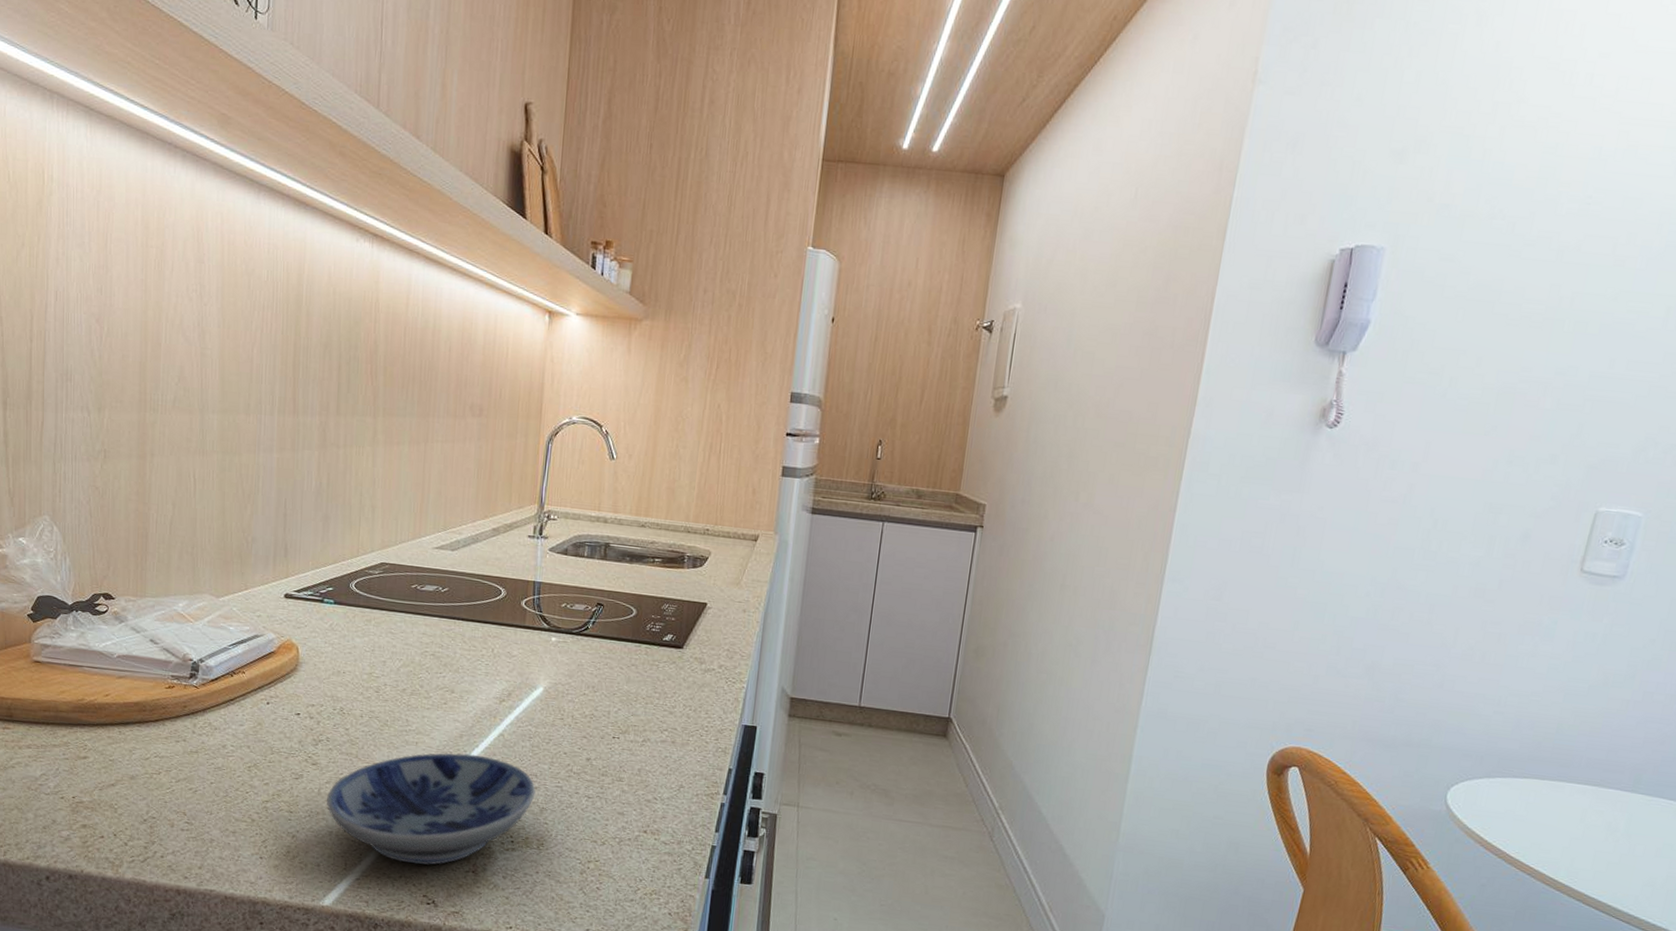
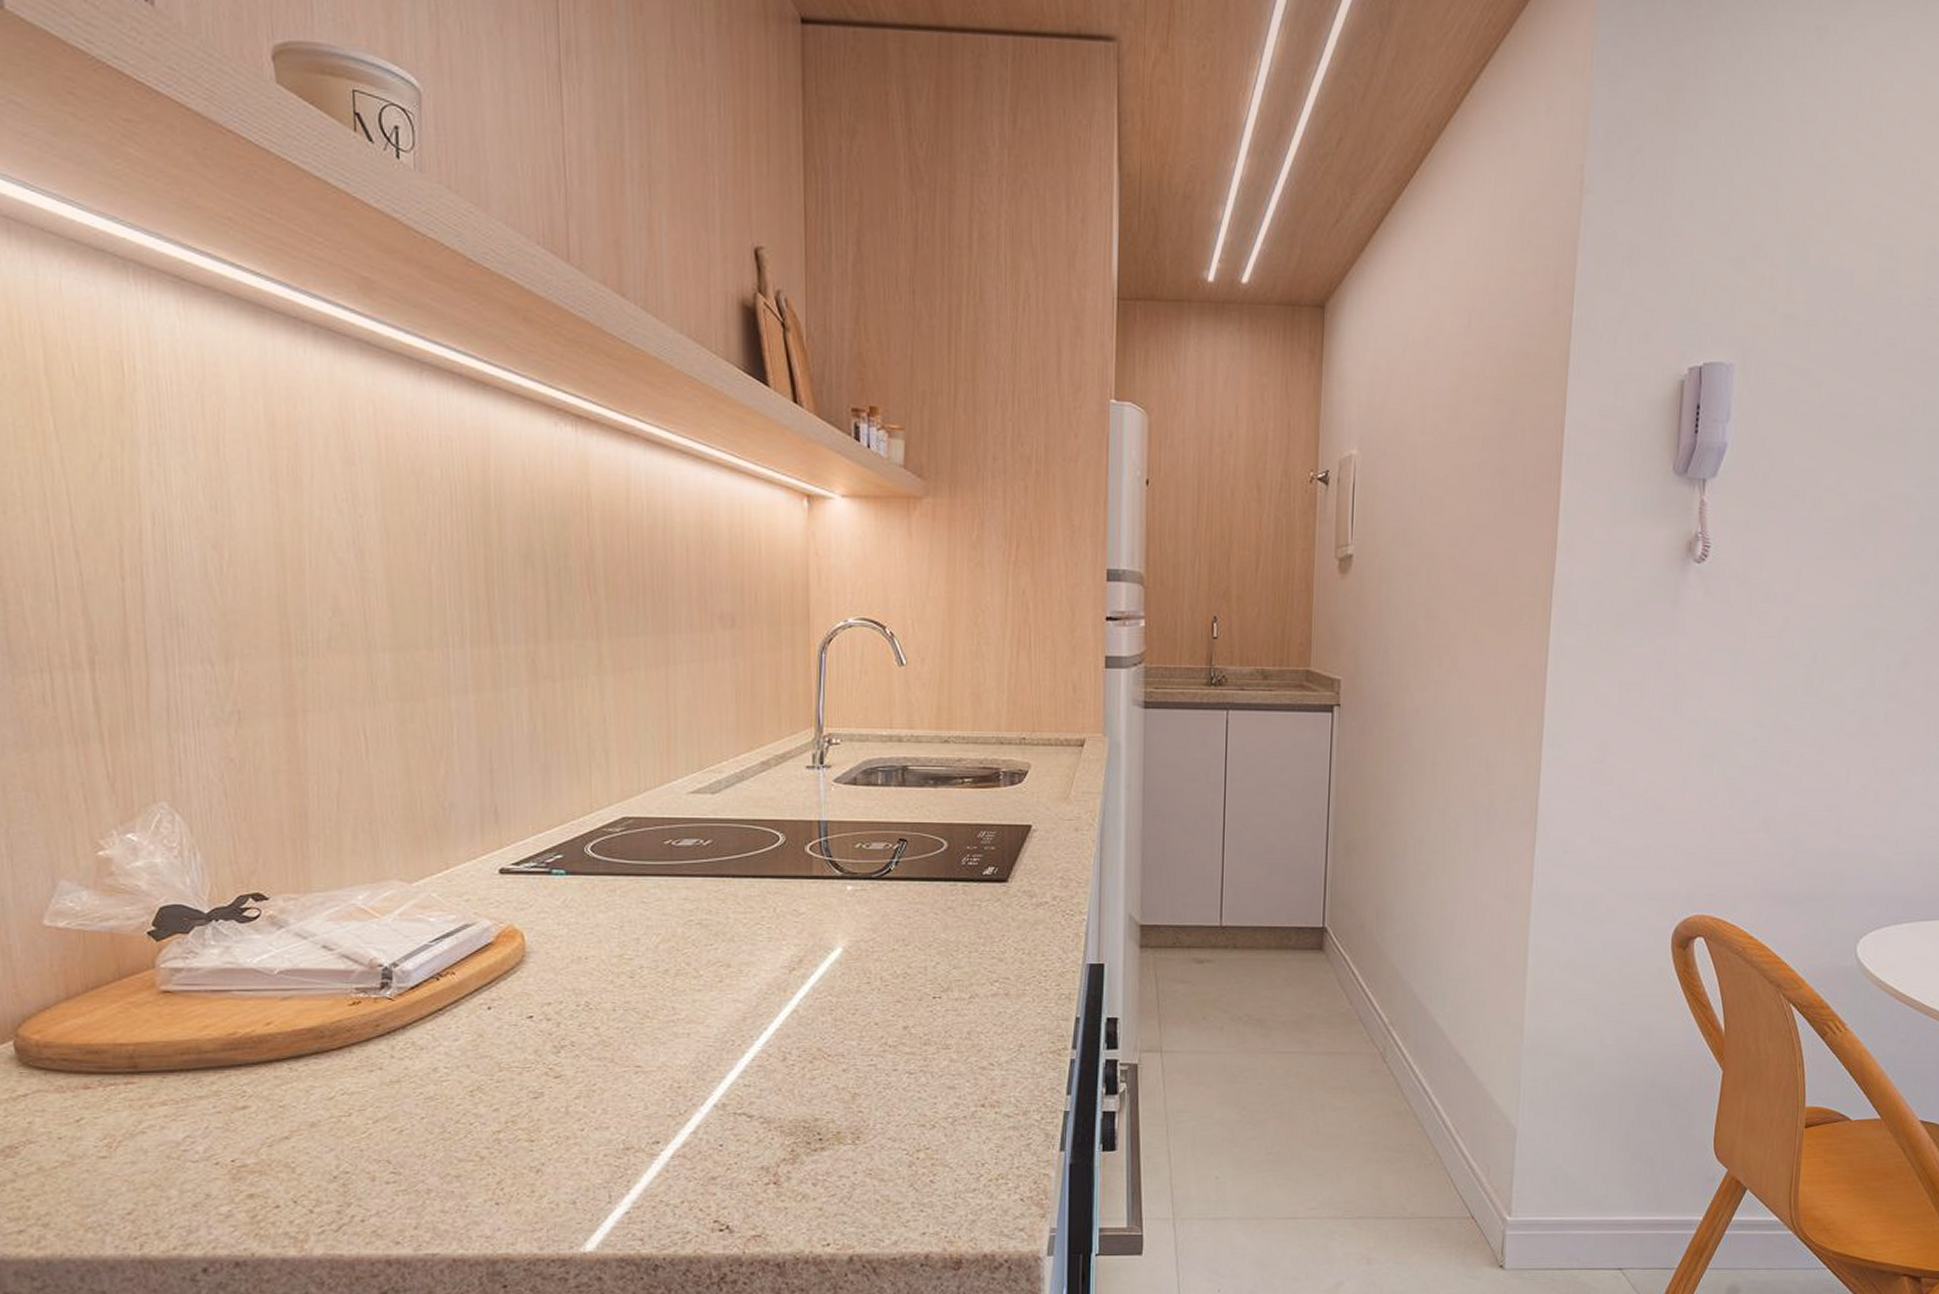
bowl: present [327,753,536,865] -> none [578,1039,844,1184]

